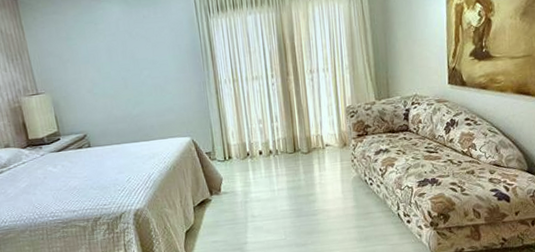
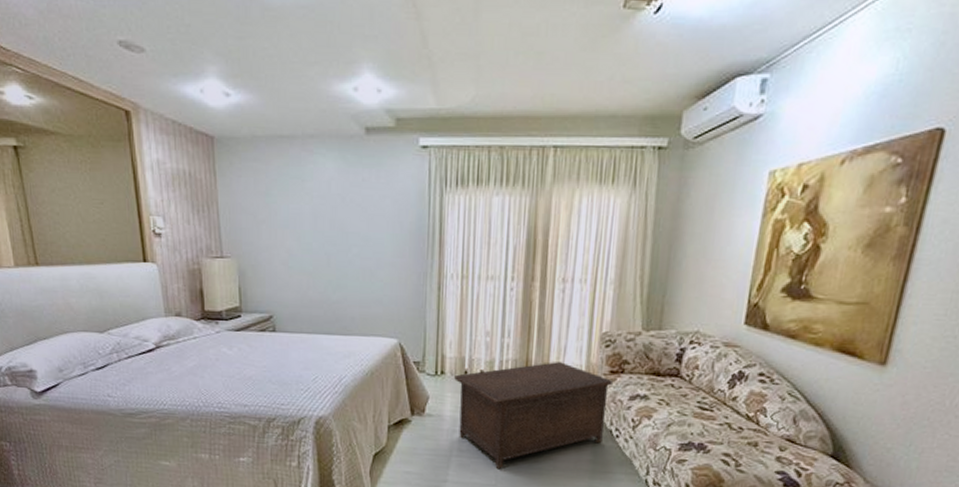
cabinet: none [240,134,362,226] -> present [454,362,614,469]

